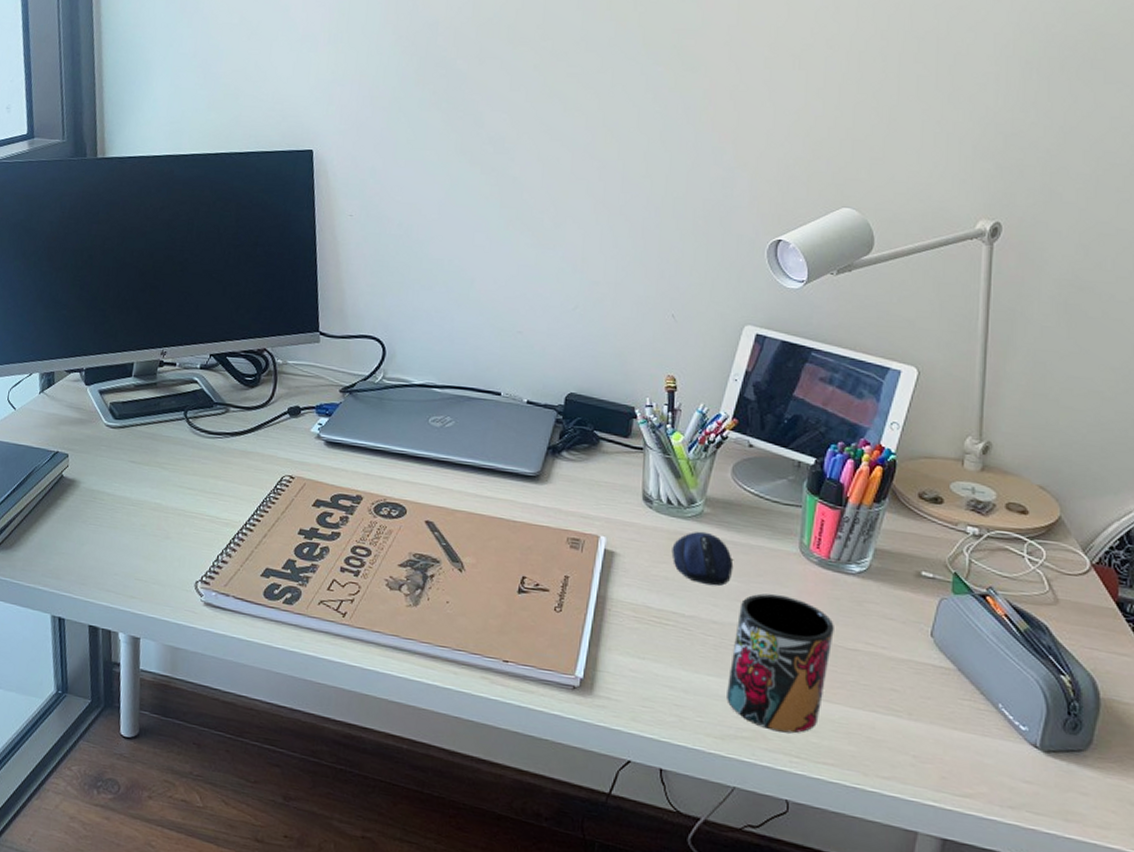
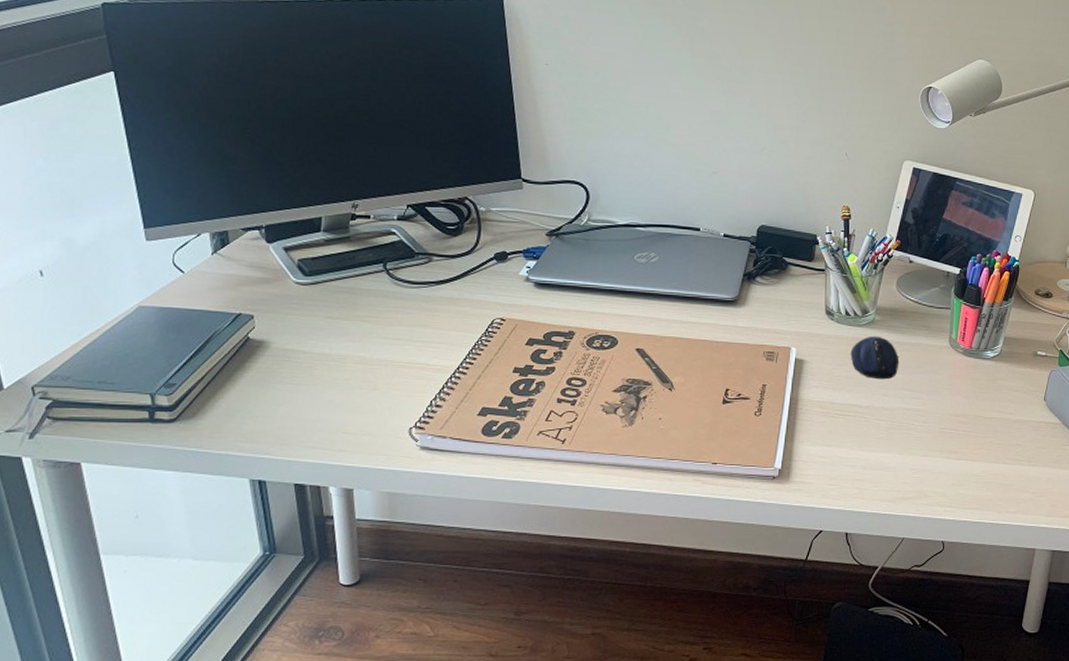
mug: present [727,593,834,734] -> none [896,382,976,489]

